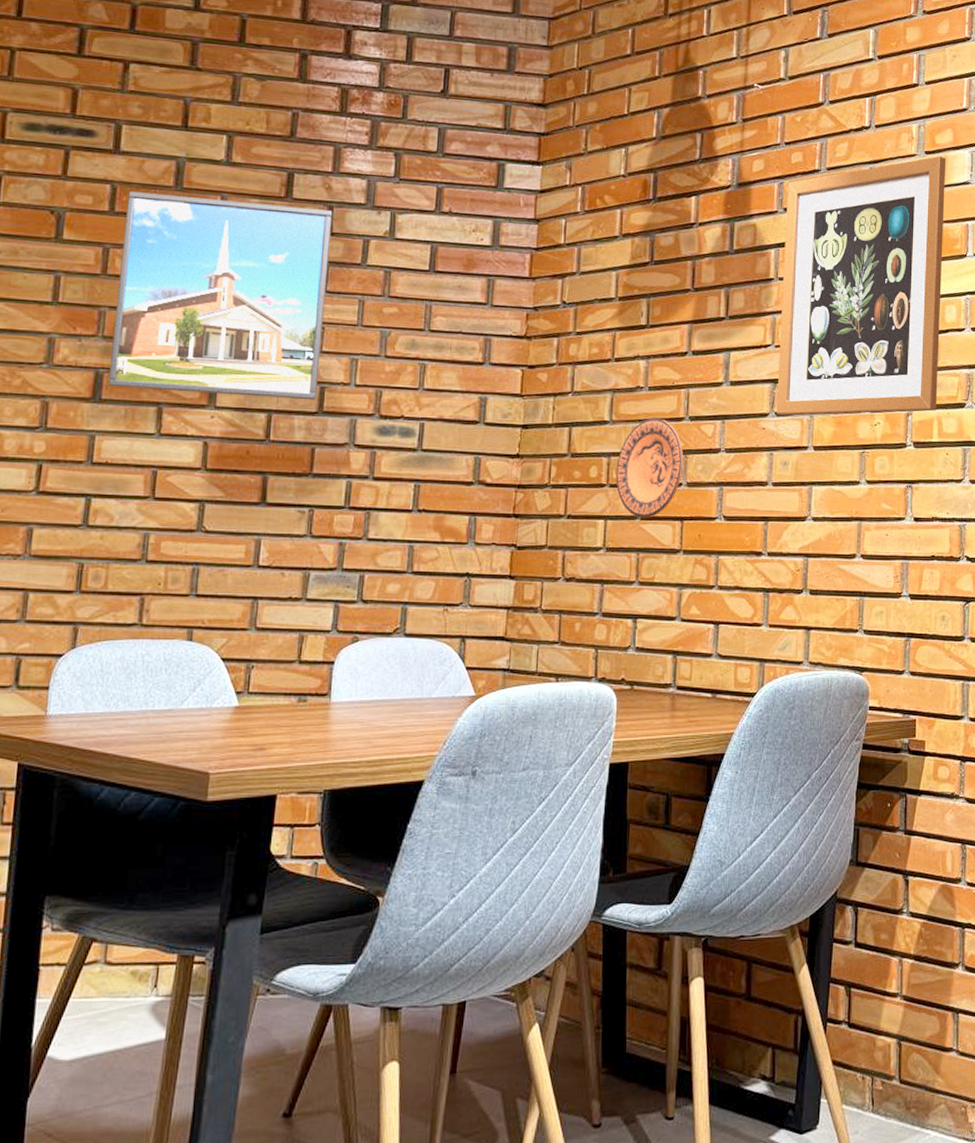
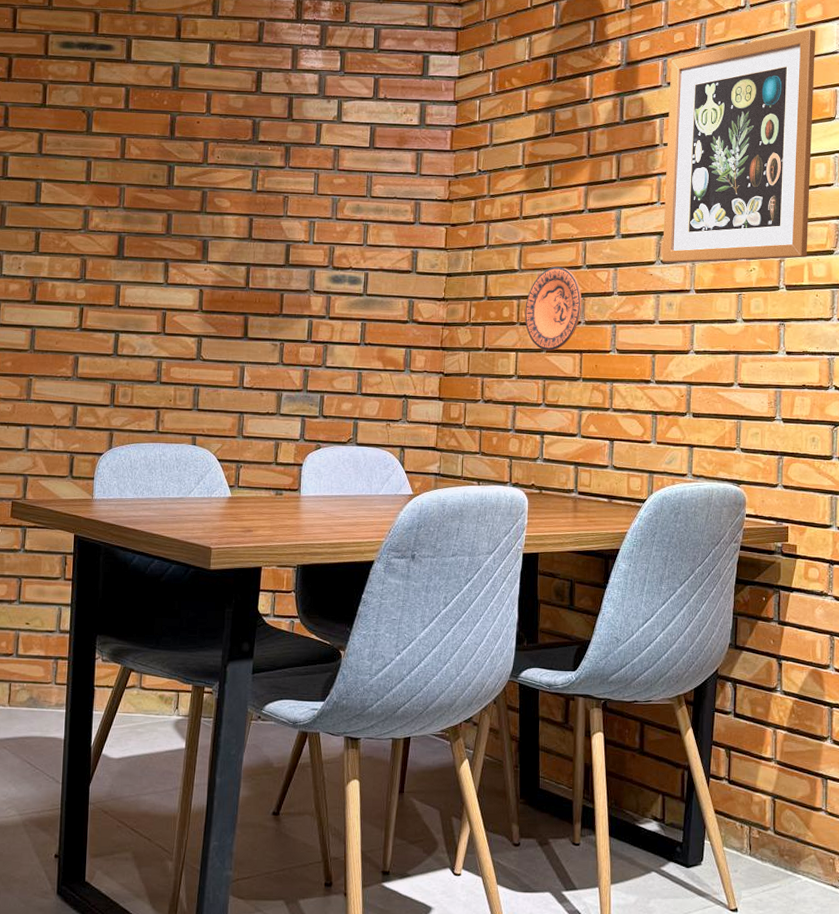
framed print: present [107,191,333,401] -> none [128,92,293,256]

